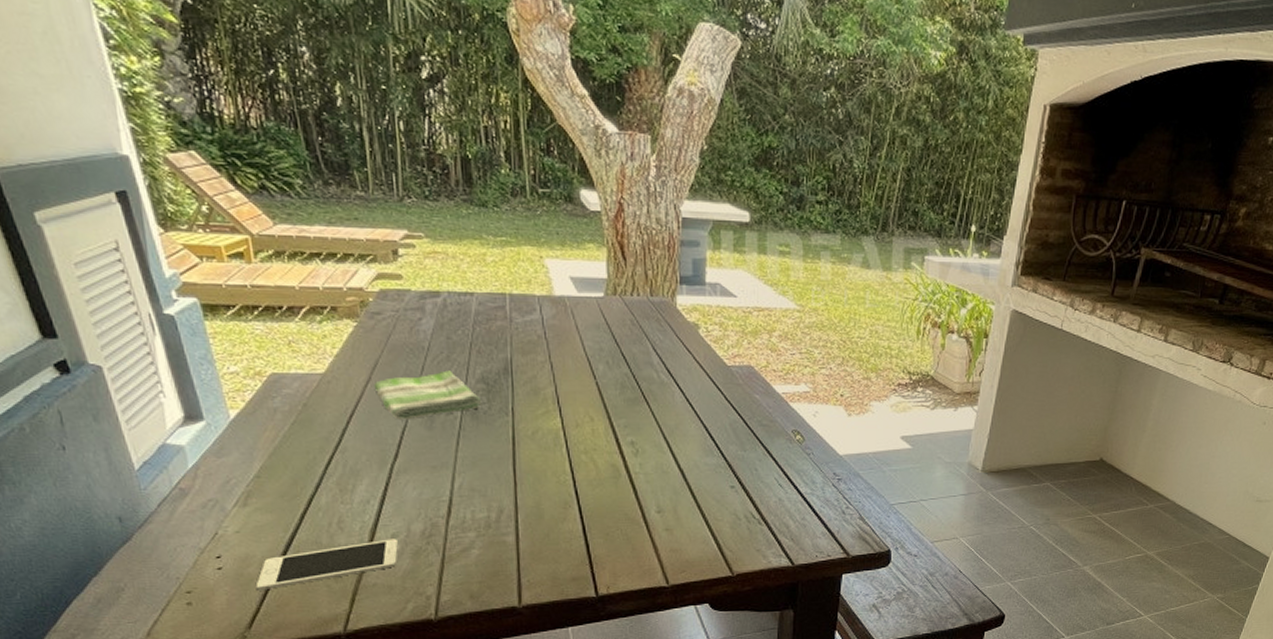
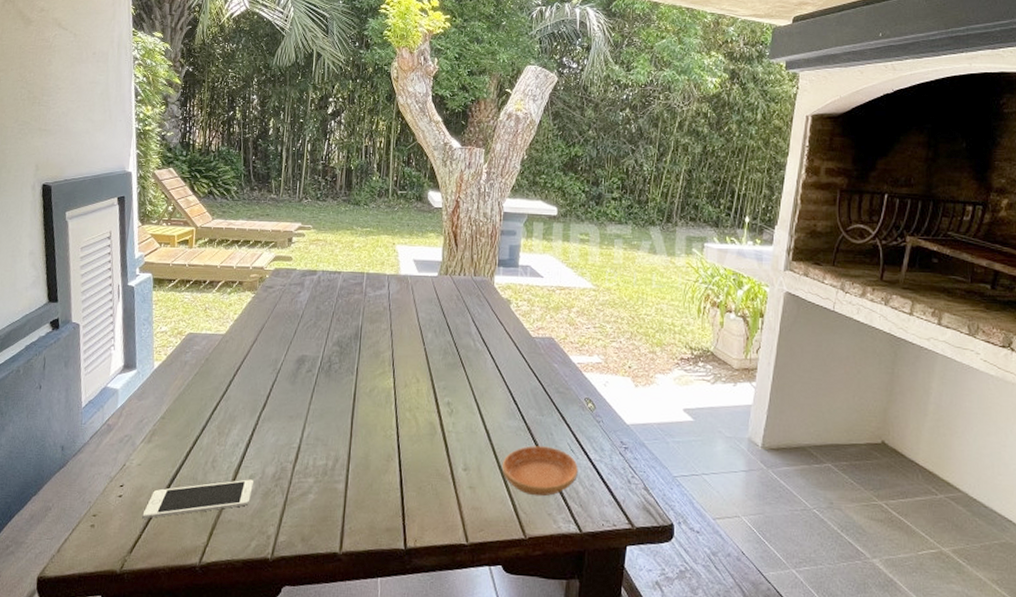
dish towel: present [373,370,482,420] -> none [258,334,335,375]
saucer: none [701,483,787,534] -> present [501,446,578,497]

